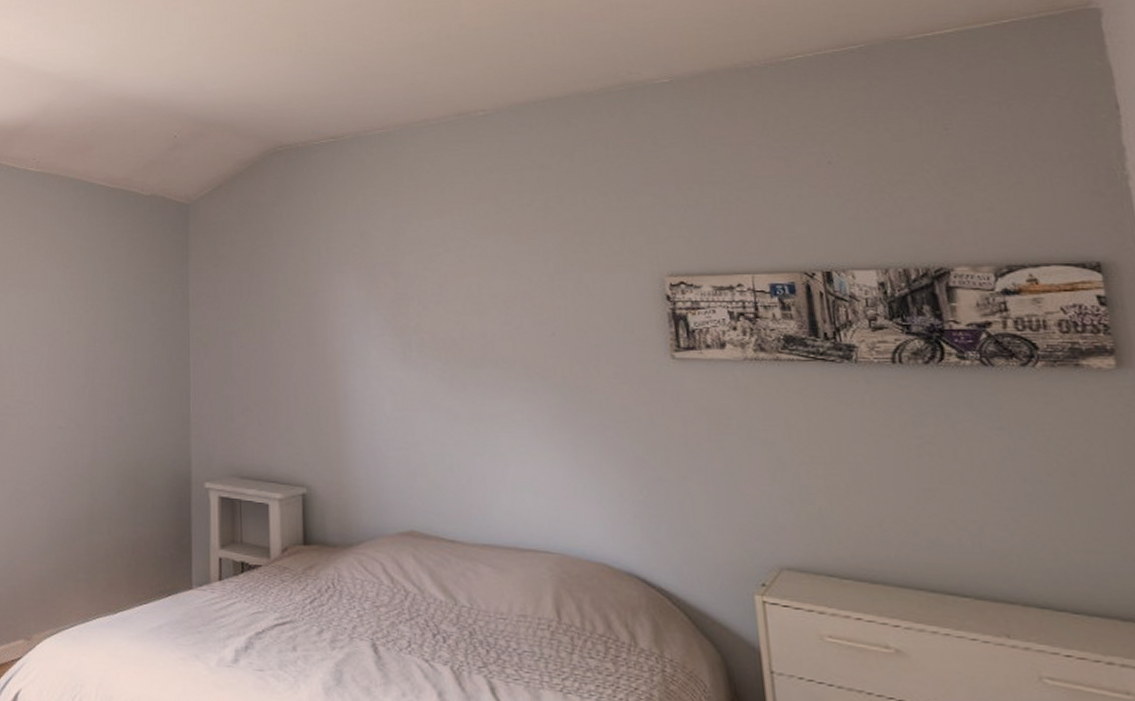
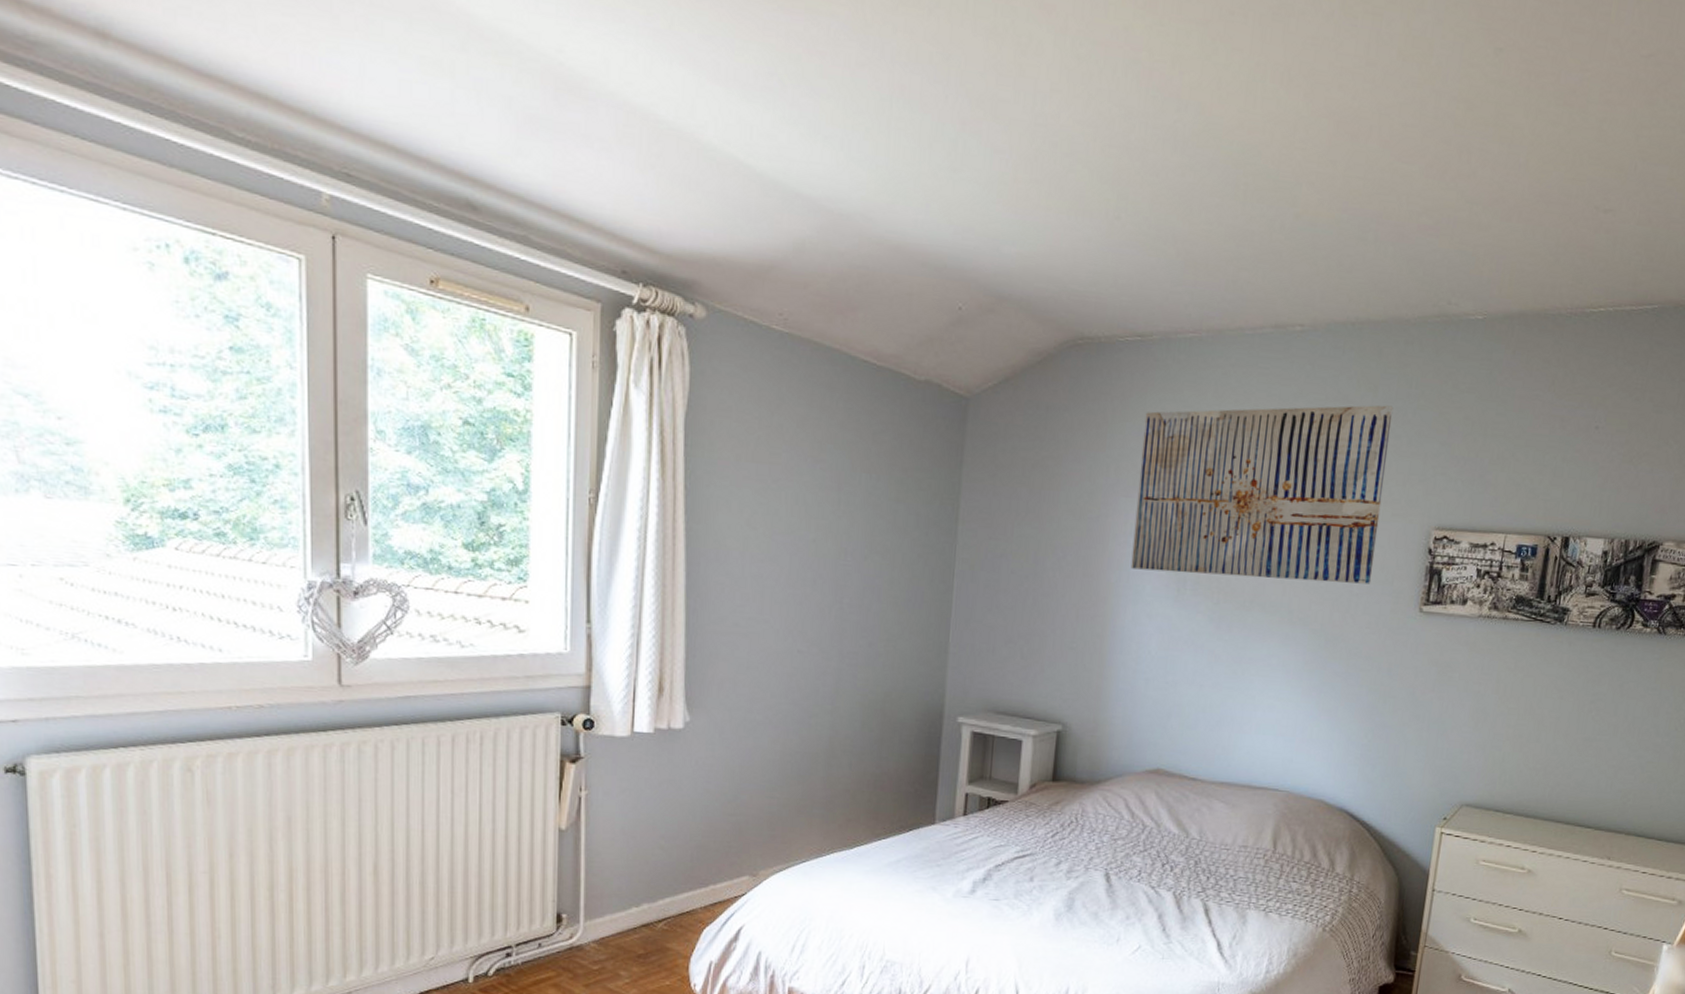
wall art: none [347,167,609,337] -> present [1130,404,1394,584]

